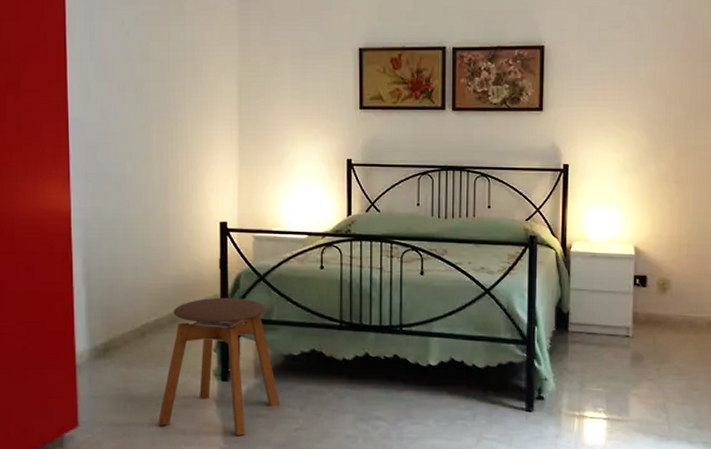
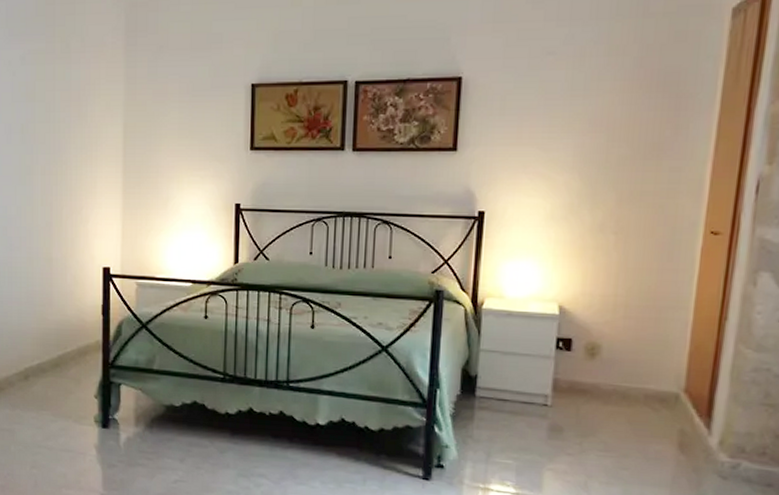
stool: present [158,297,281,435] -> none [40,344,161,483]

